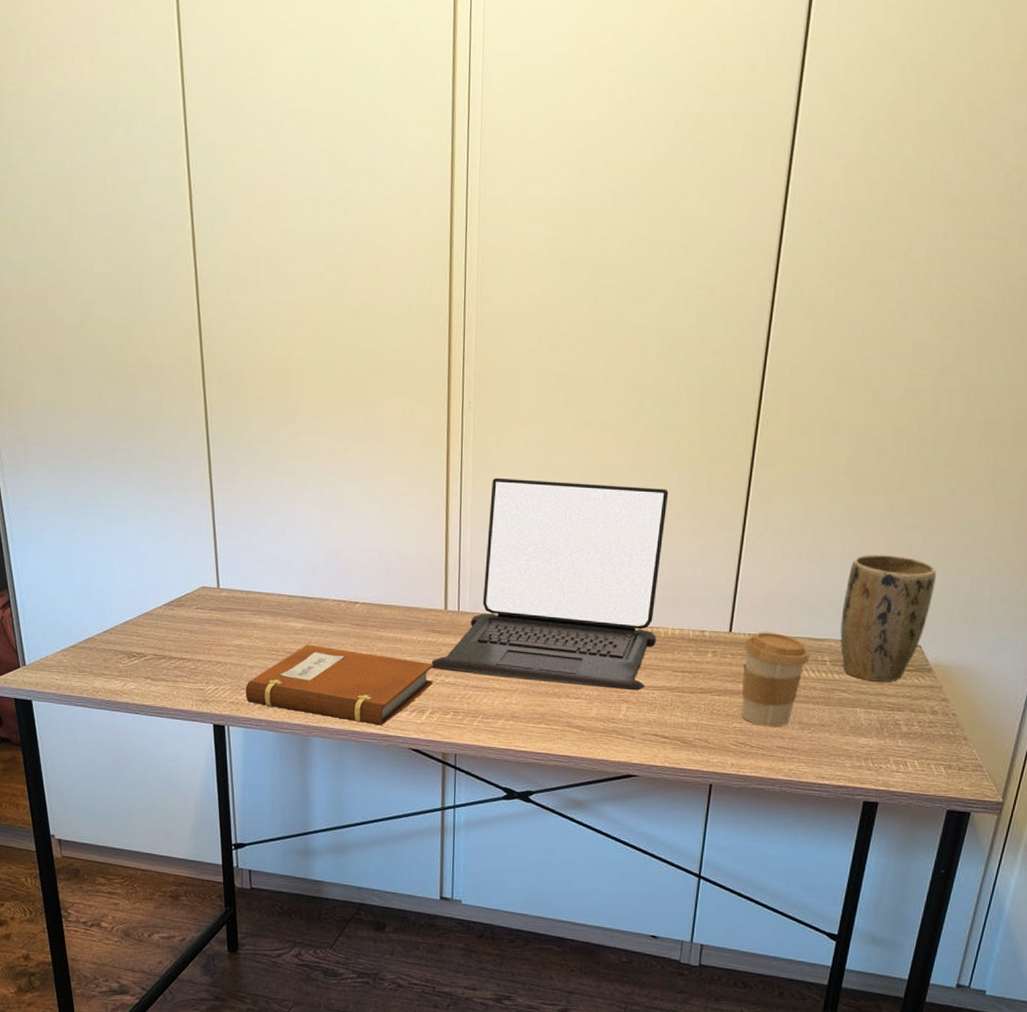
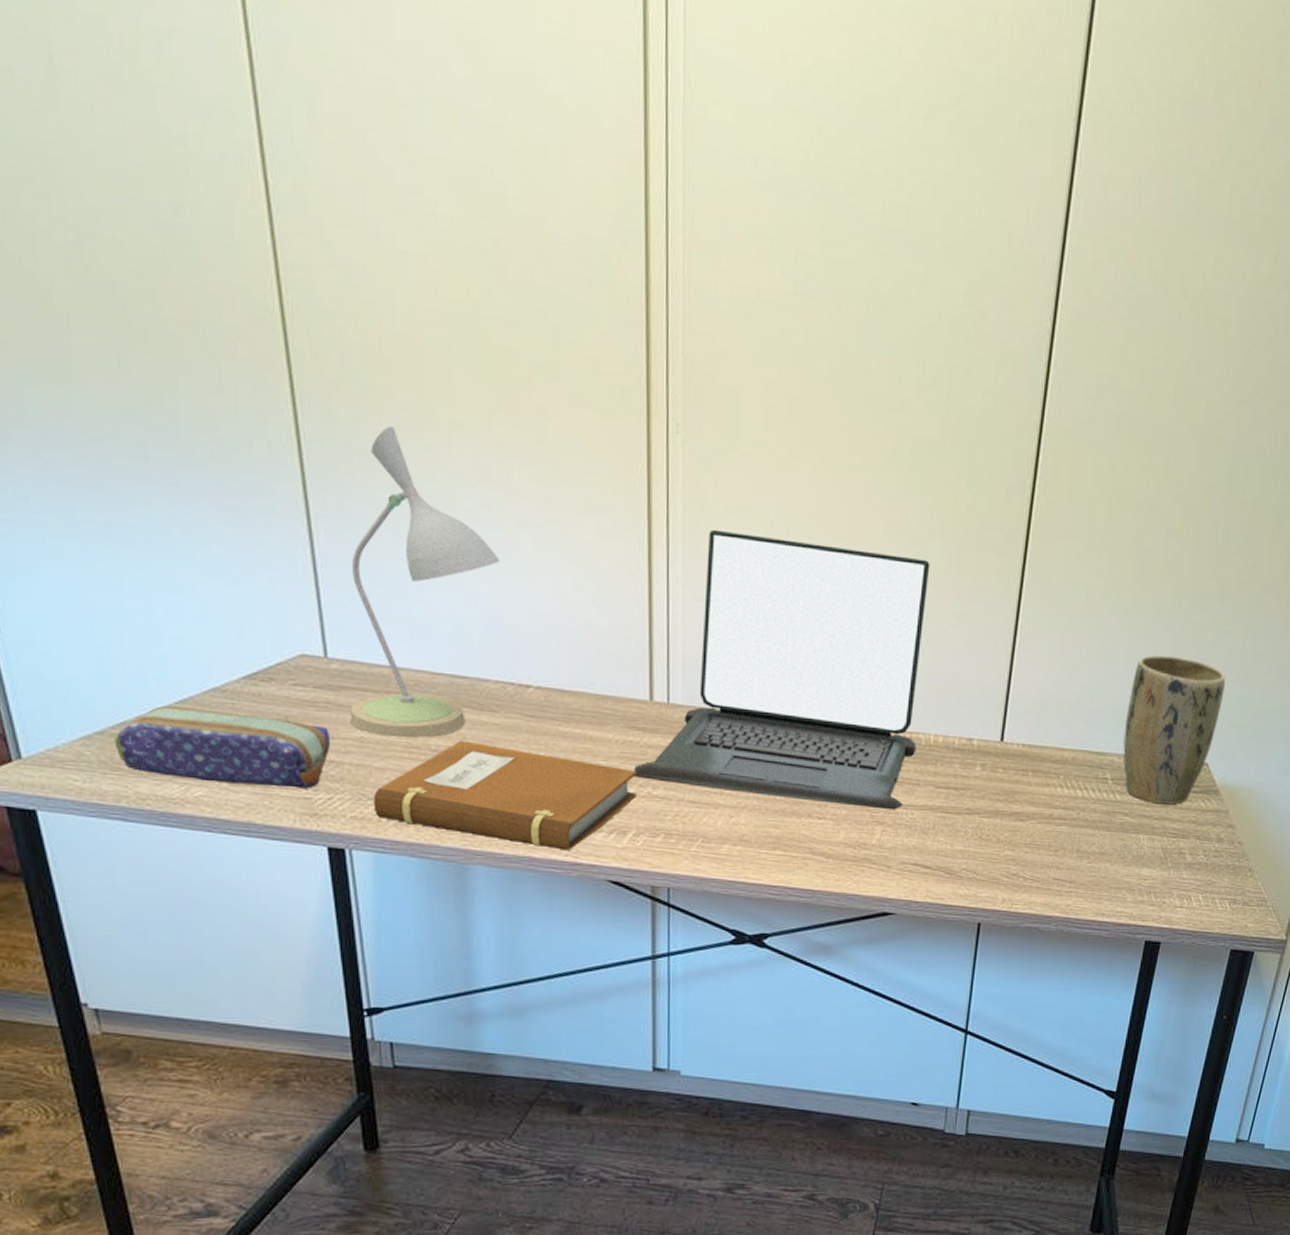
pencil case: none [82,626,218,682] -> present [114,705,330,789]
desk lamp: none [232,422,339,644] -> present [350,425,500,738]
coffee cup: present [741,631,810,727] -> none [1014,742,1090,856]

